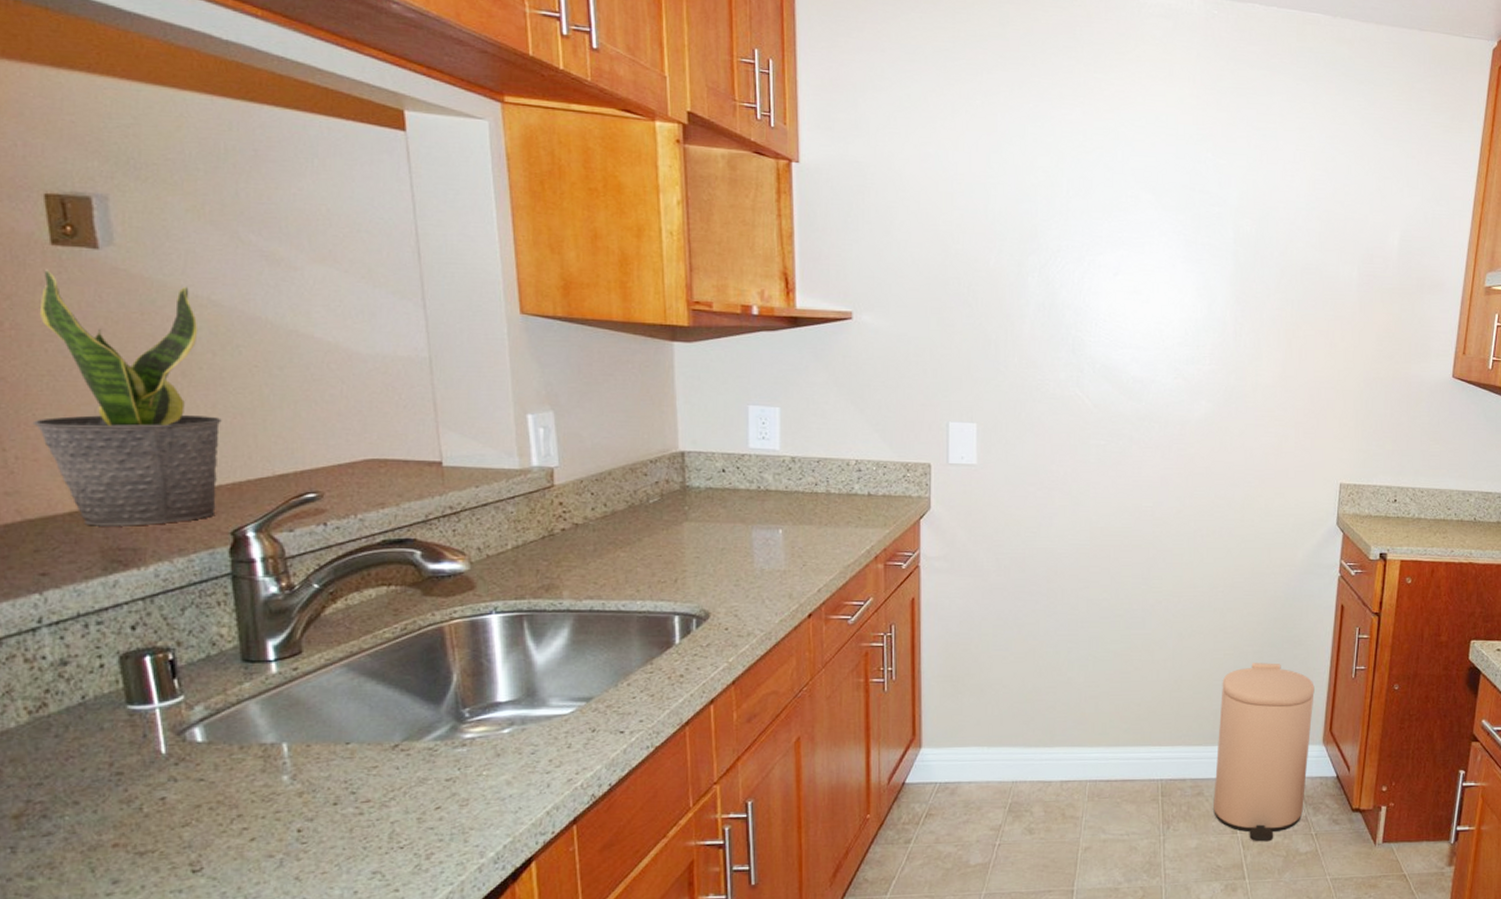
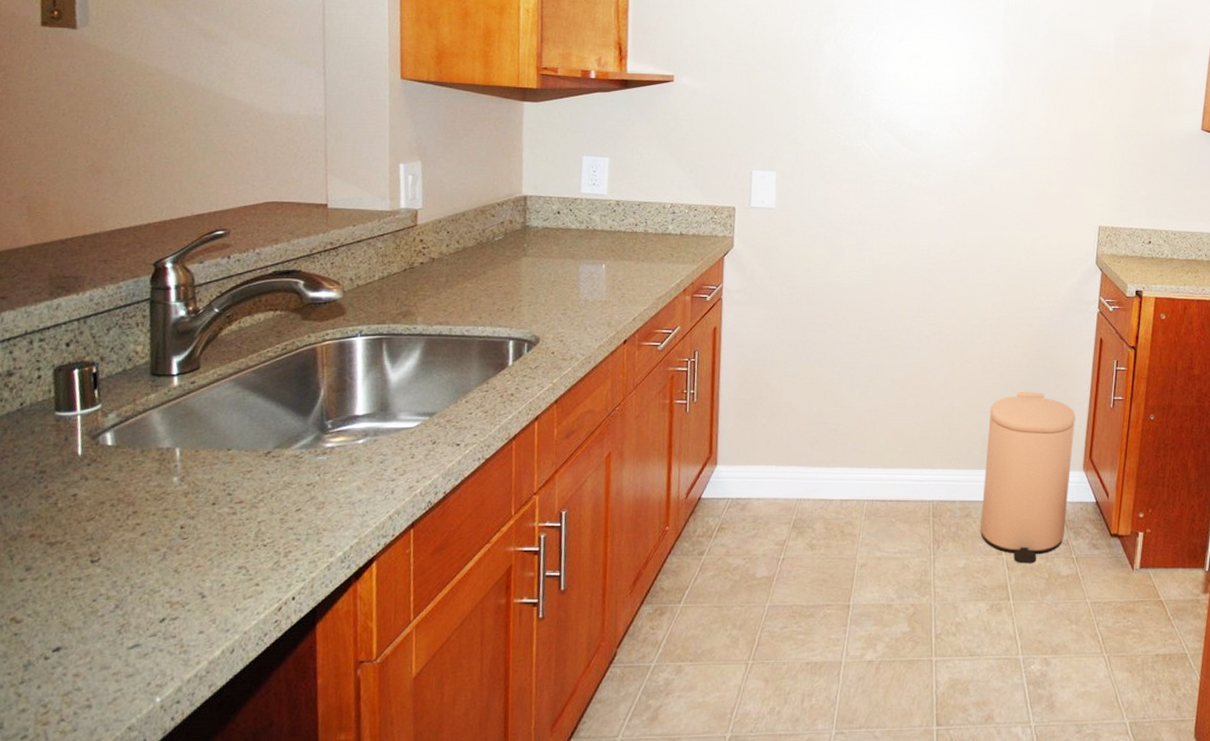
potted plant: present [32,269,222,526] -> none [9,46,156,258]

